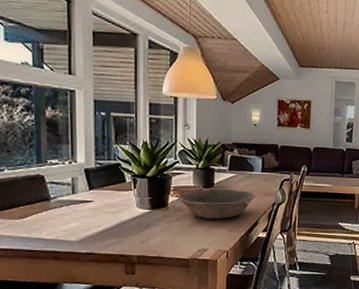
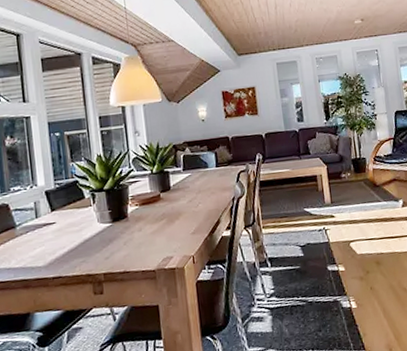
bowl: present [176,188,256,219] -> none [135,189,214,225]

